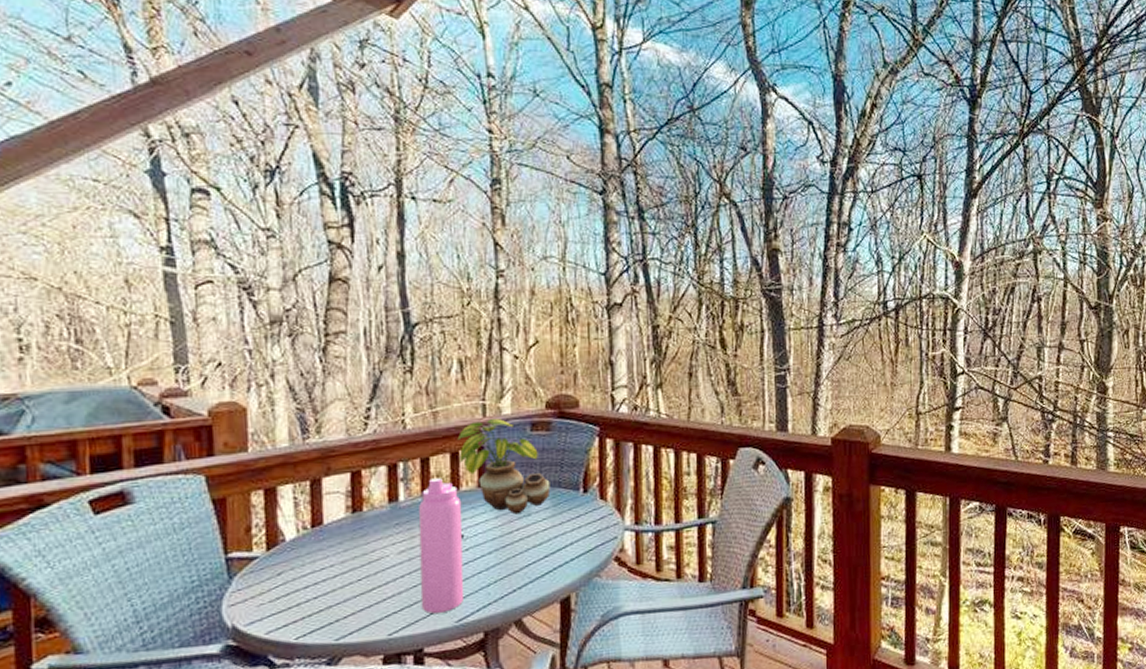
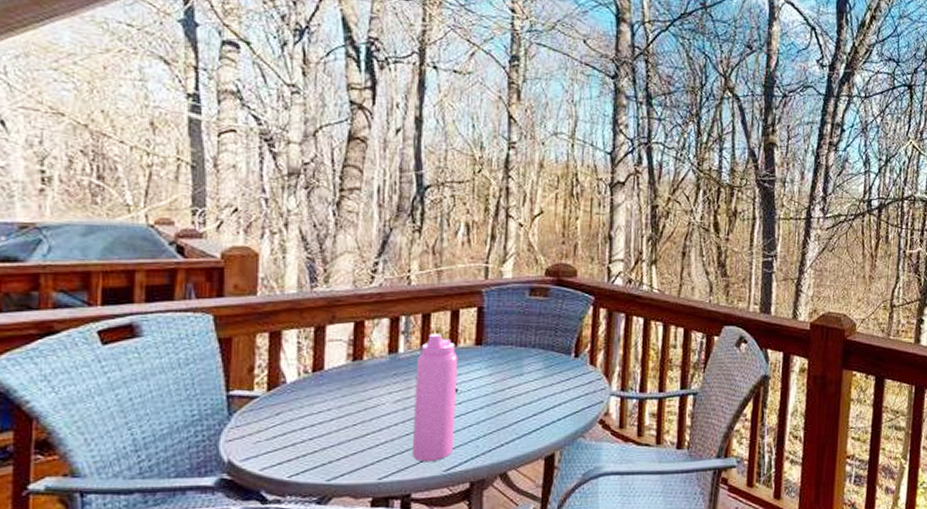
potted plant: present [457,419,551,515] -> none [459,282,544,373]

